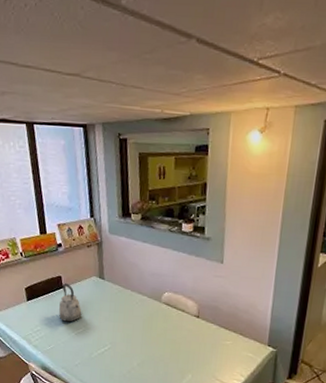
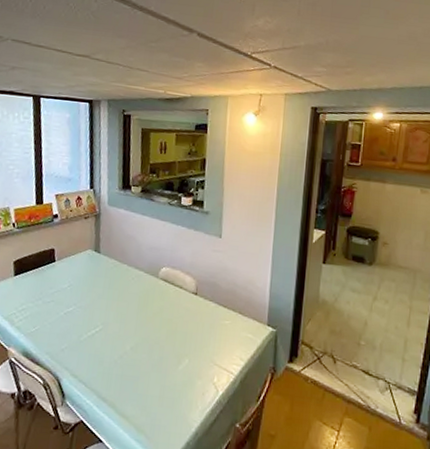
kettle: present [59,283,82,322] -> none [48,256,74,300]

